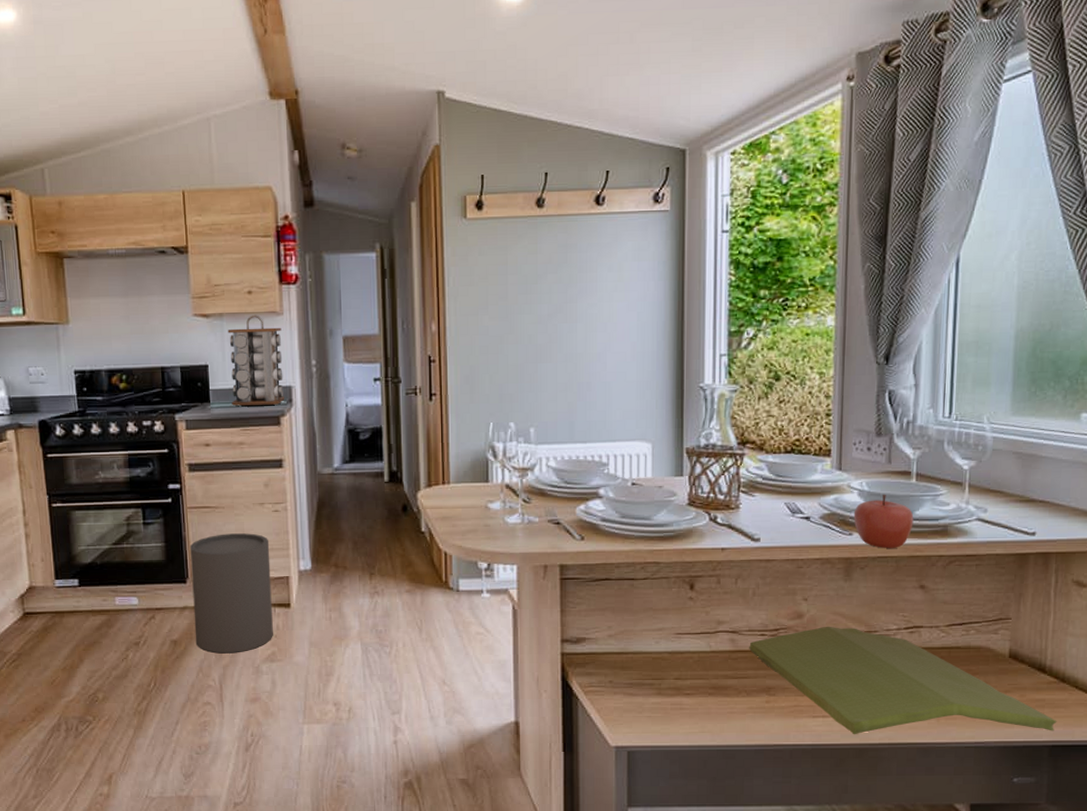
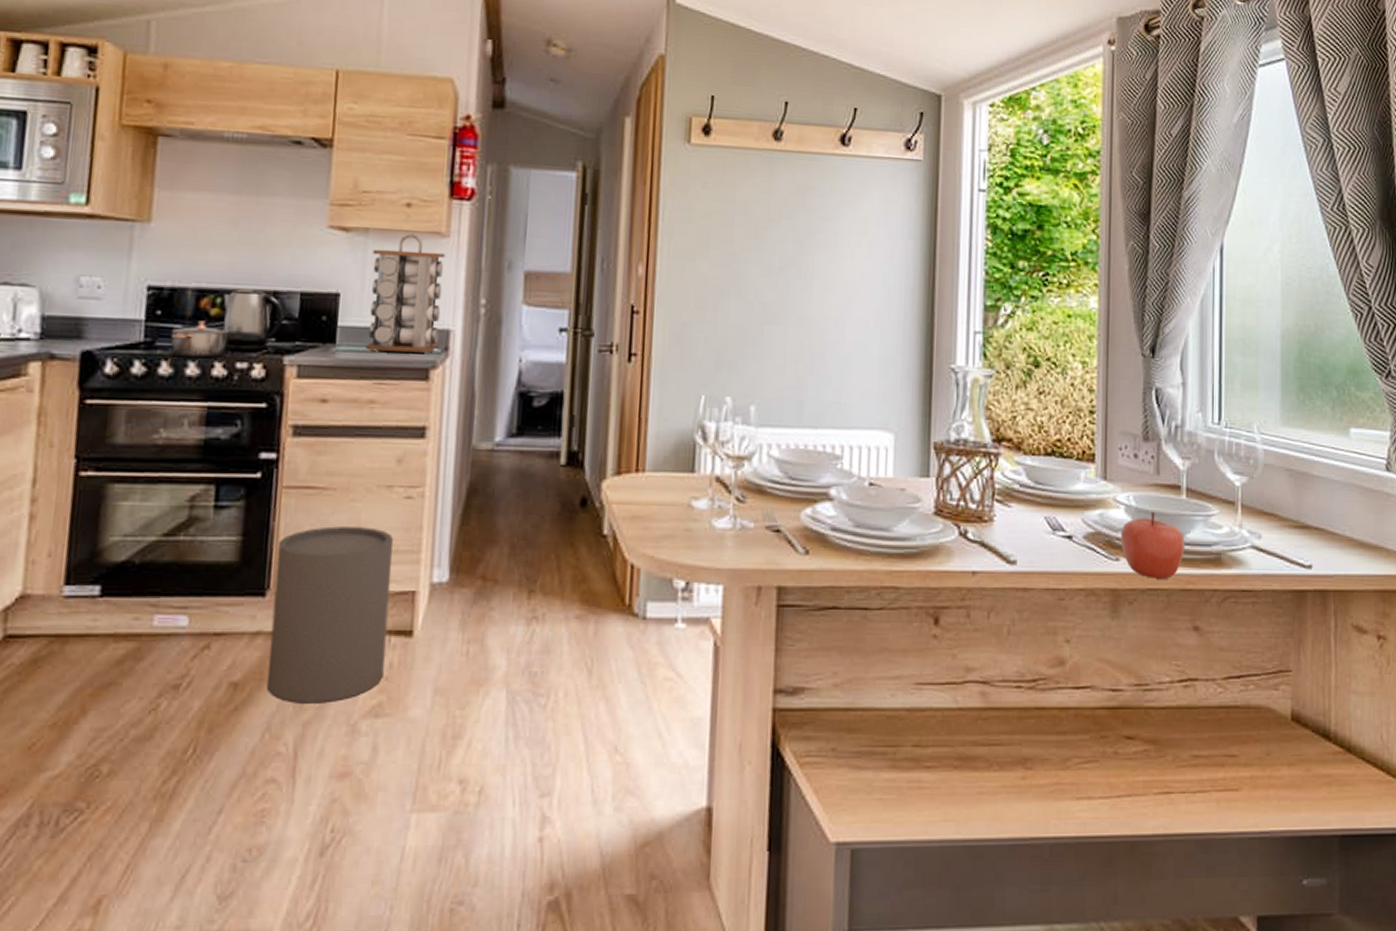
cooking pot: none [95,393,136,421] -> present [171,321,230,359]
kettle: none [127,367,172,414] -> present [222,288,285,352]
seat cushion: present [749,626,1057,735] -> none [1002,676,1346,824]

